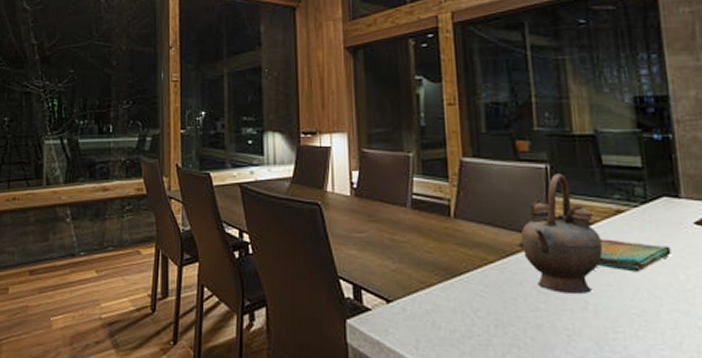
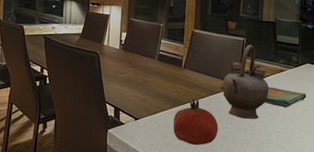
fruit: none [447,265,525,341] -> present [173,99,218,146]

